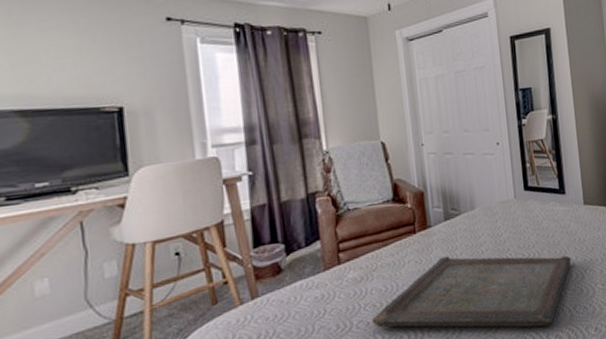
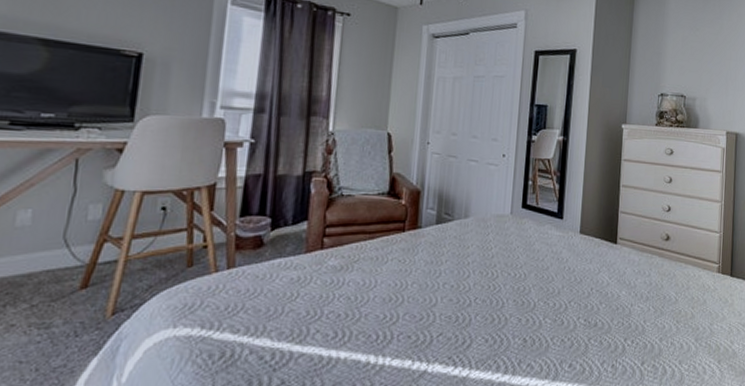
serving tray: present [371,255,572,328] -> none [342,261,557,353]

